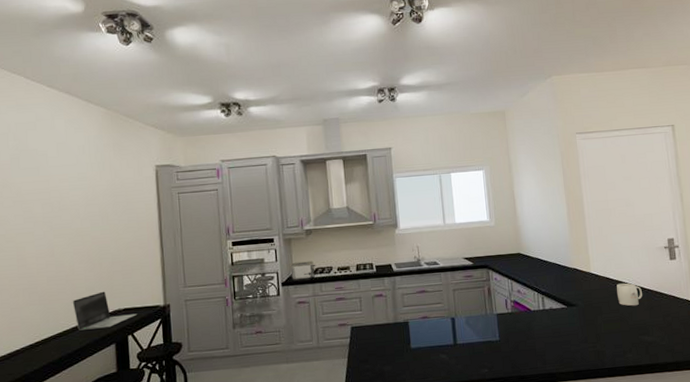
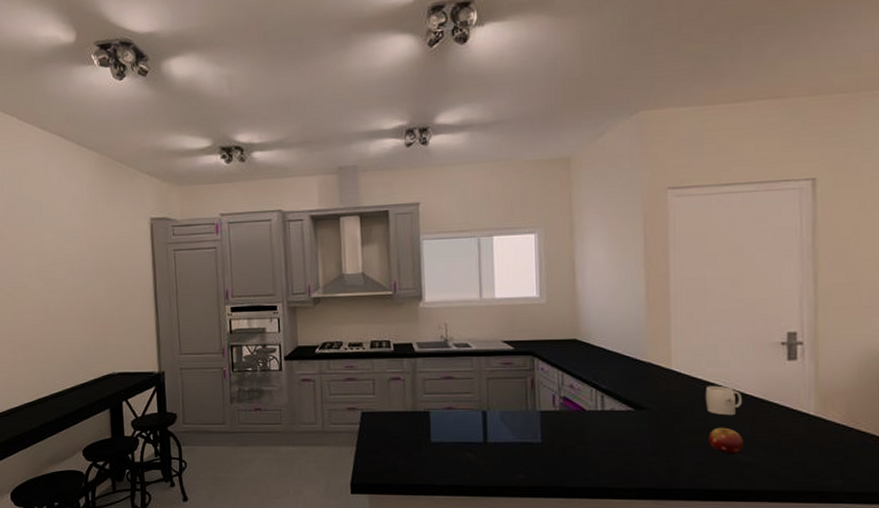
laptop: present [72,291,138,332] -> none [67,353,132,393]
toaster: present [290,261,315,282] -> none [294,333,323,356]
fruit: none [621,315,647,336] -> present [708,427,743,453]

